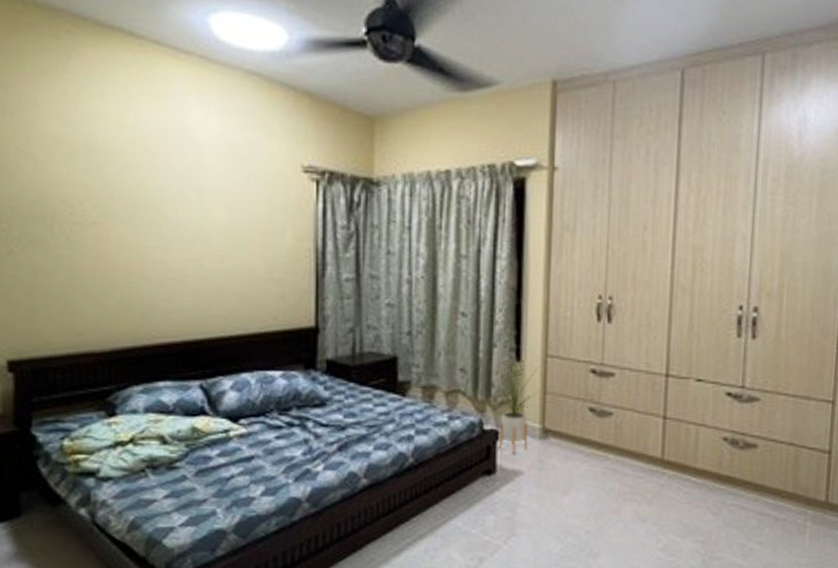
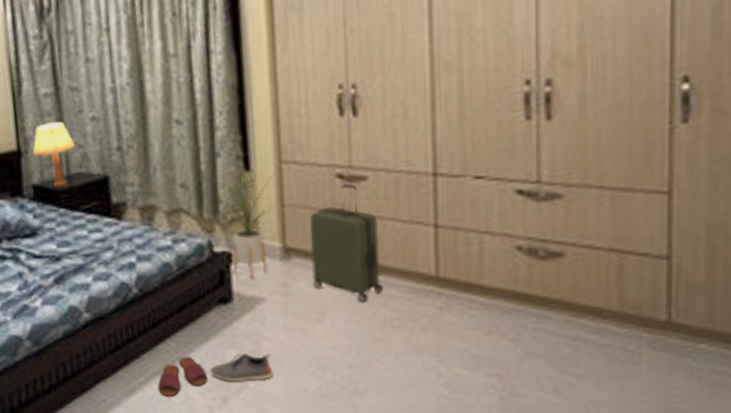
table lamp: none [329,305,370,364] -> present [32,122,76,188]
slippers: none [424,520,468,557] -> present [158,356,207,398]
shoe: none [471,518,524,544] -> present [210,353,273,382]
suitcase: none [564,378,620,479] -> present [309,184,384,303]

